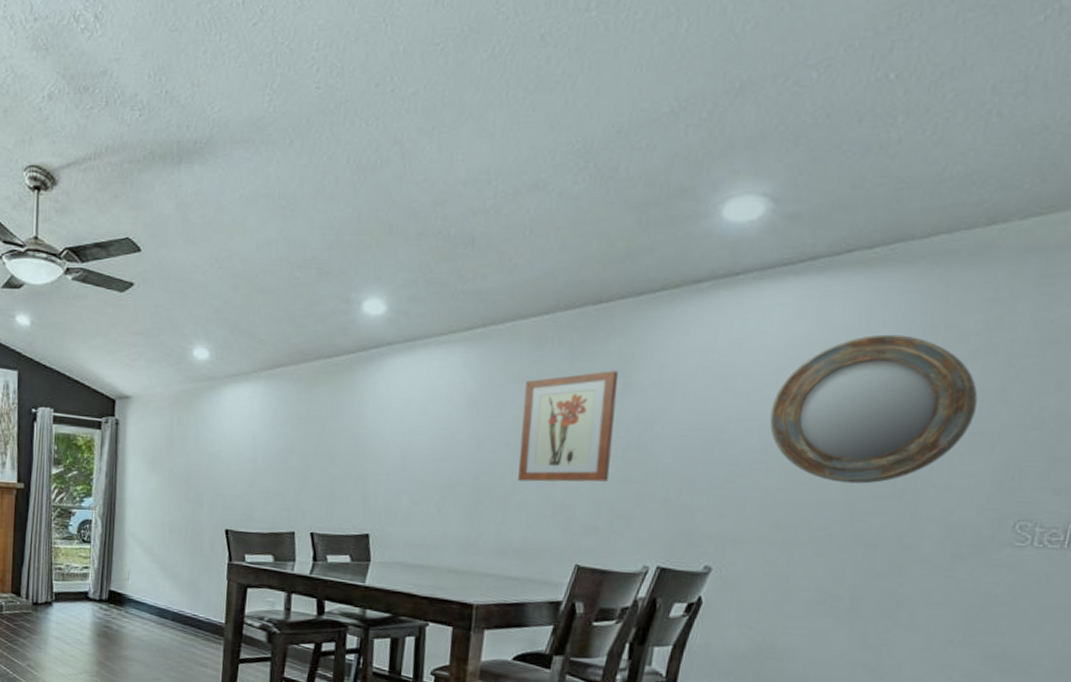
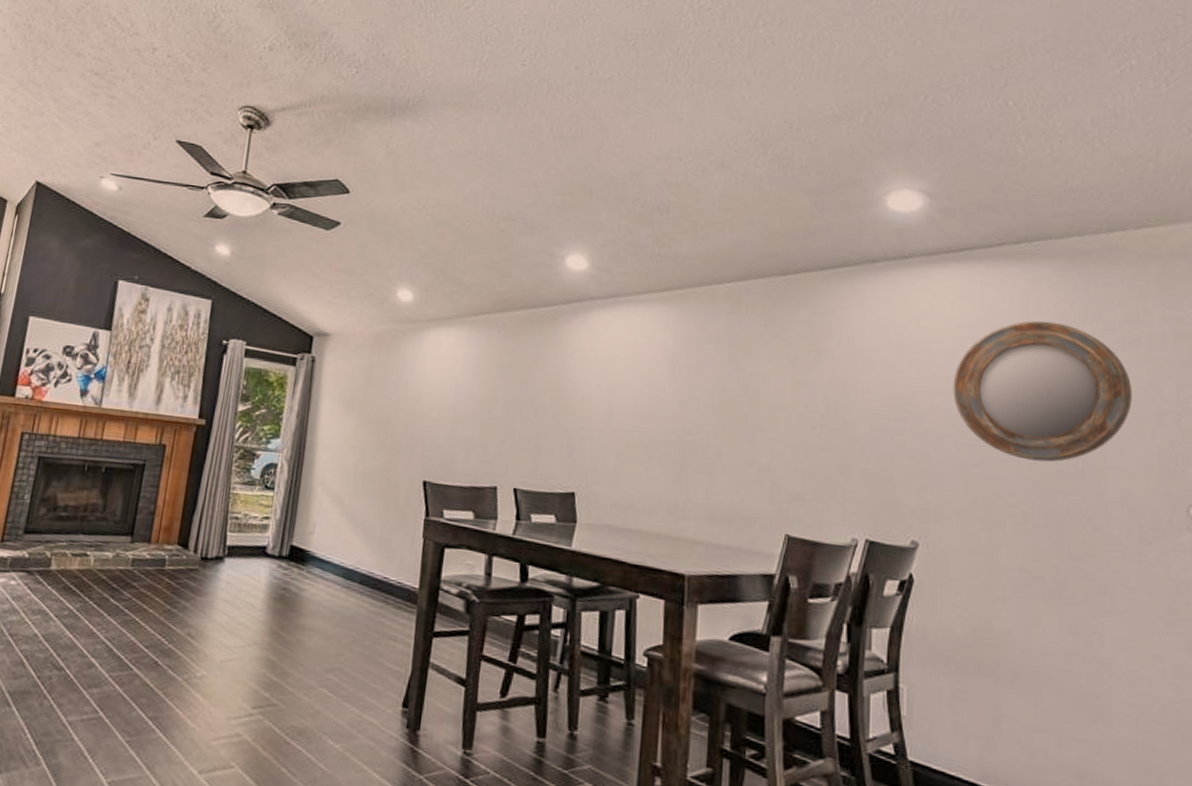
wall art: present [518,371,618,482] -> none [722,338,811,448]

